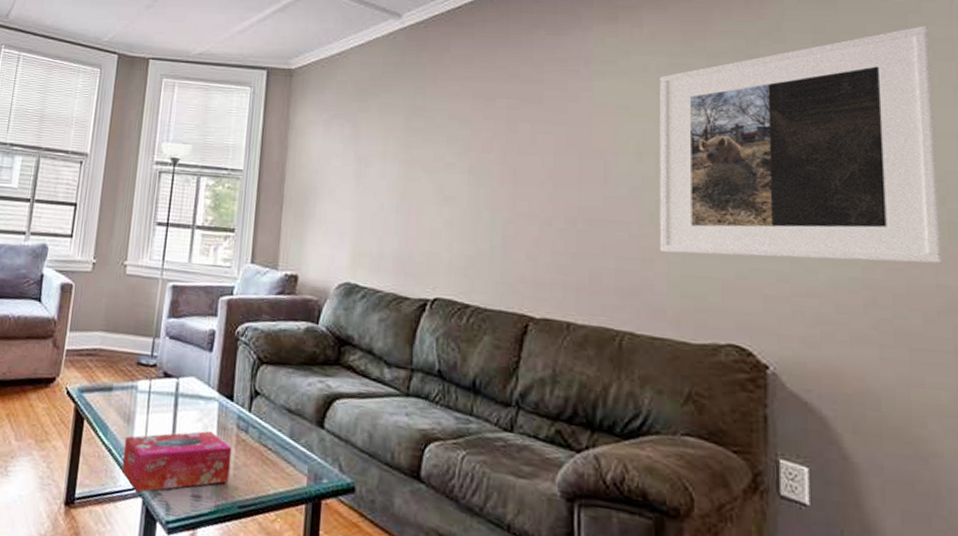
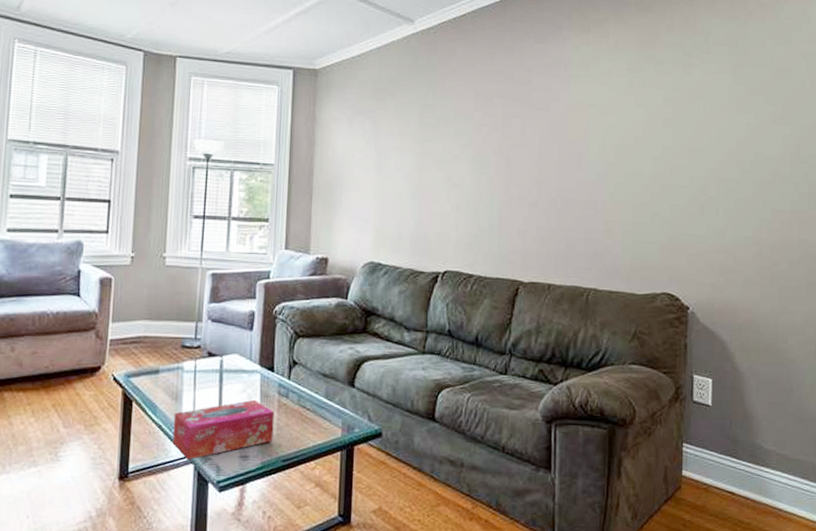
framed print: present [659,25,944,264] -> none [617,42,806,225]

